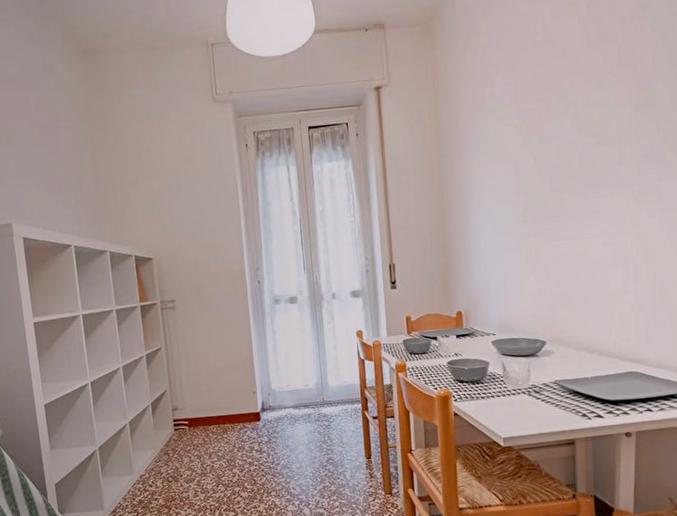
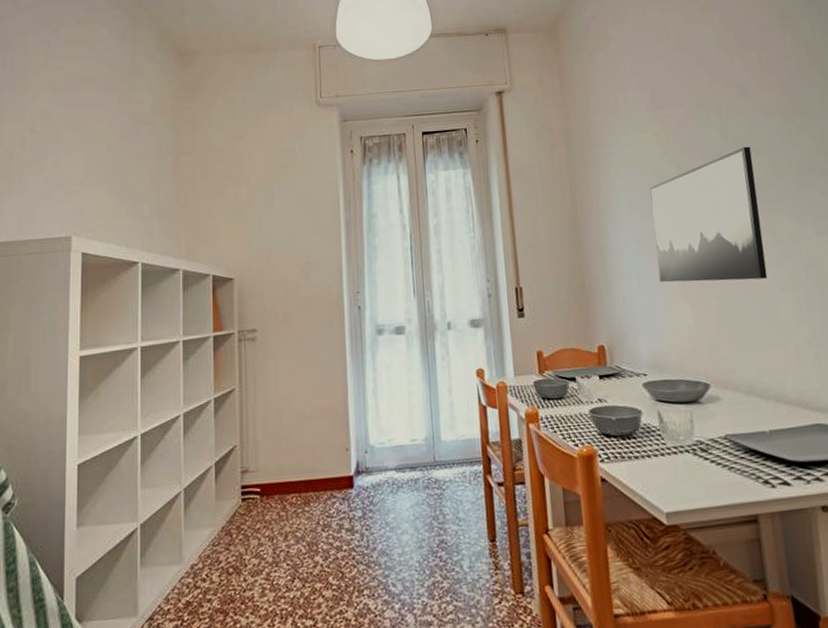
wall art: none [508,137,603,259] -> present [650,146,768,283]

